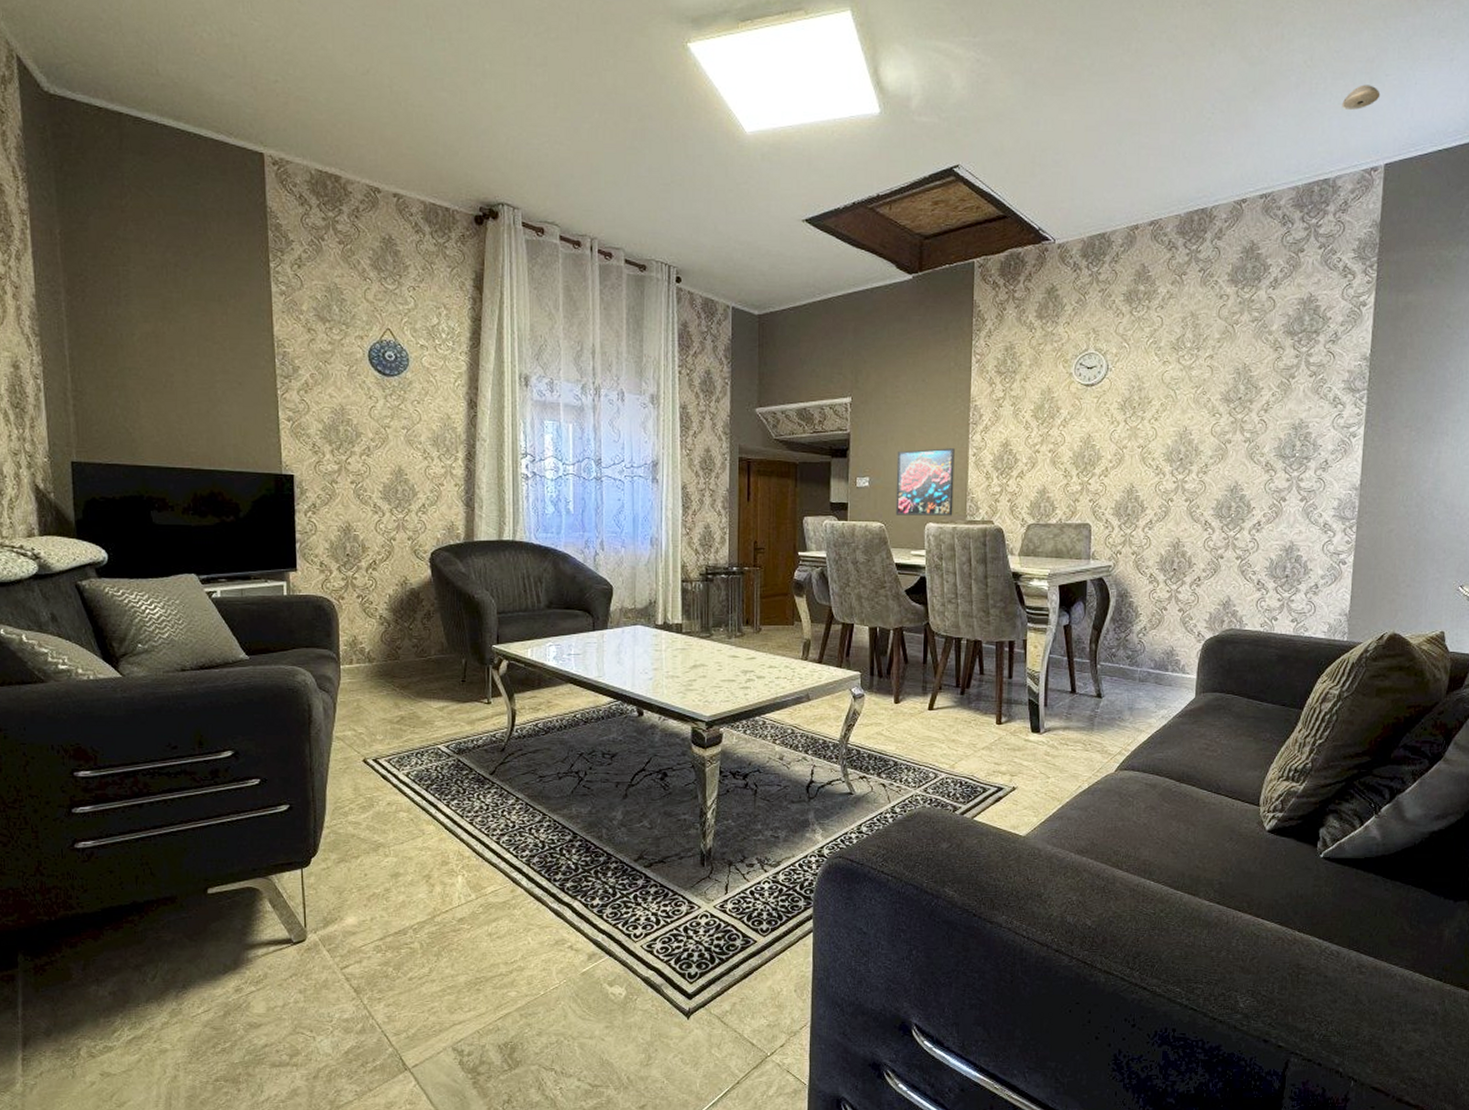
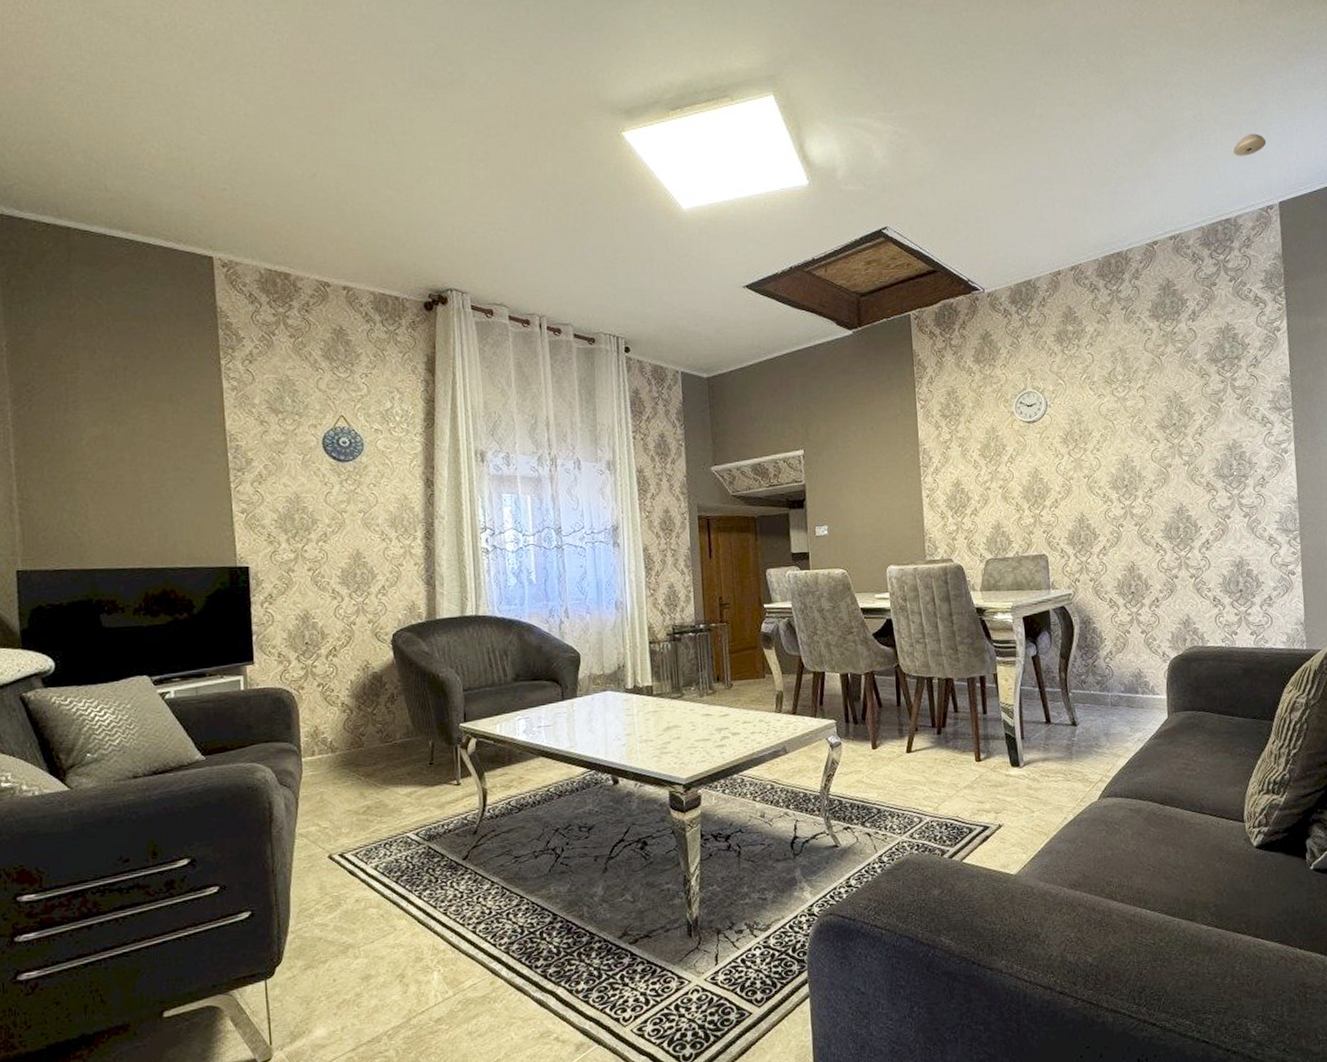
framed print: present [895,448,955,516] -> none [852,491,913,561]

